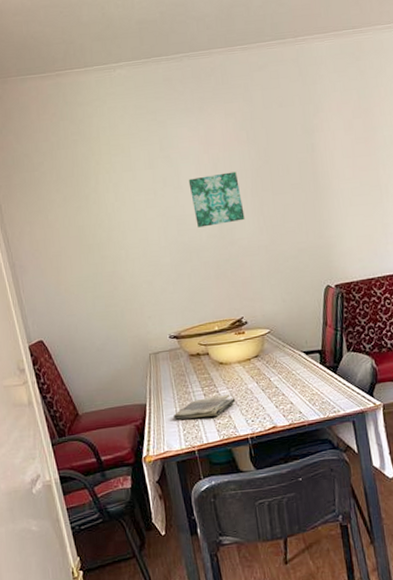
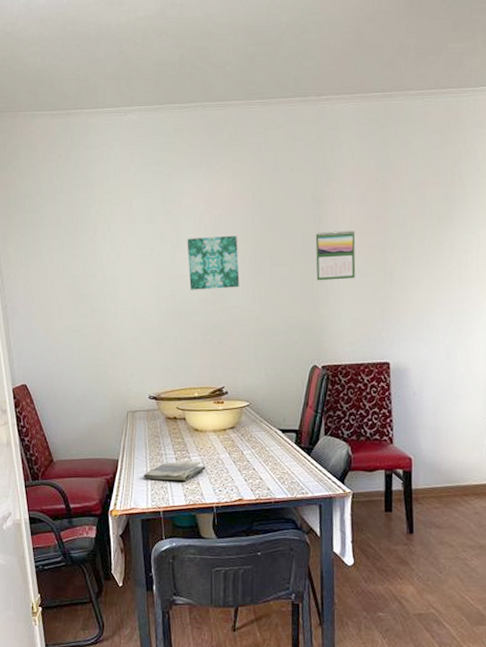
calendar: none [310,155,354,205] -> present [315,230,356,281]

